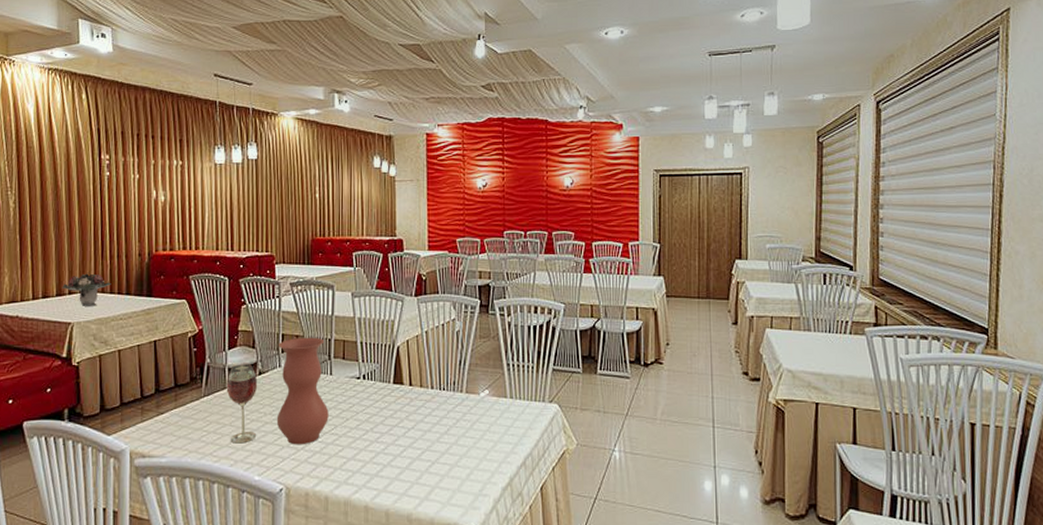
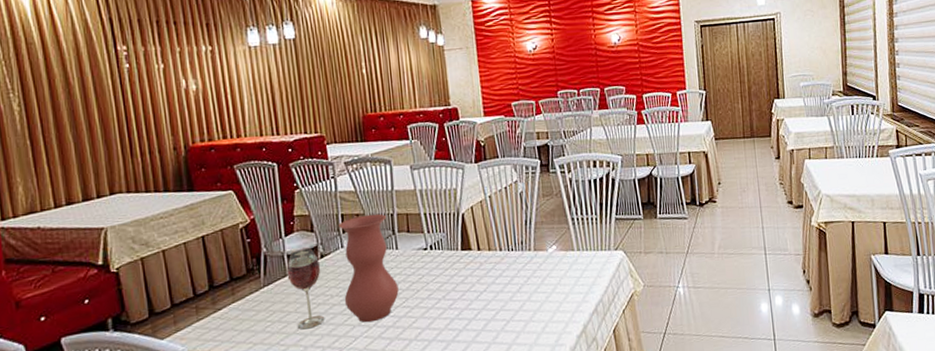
flower arrangement: present [62,272,111,306] -> none [88,172,146,209]

